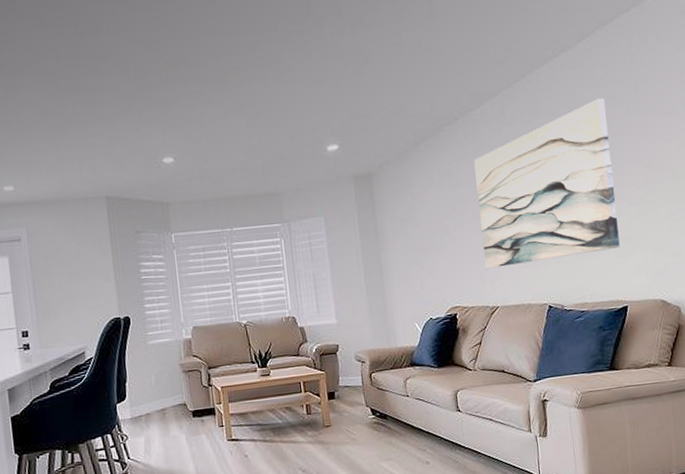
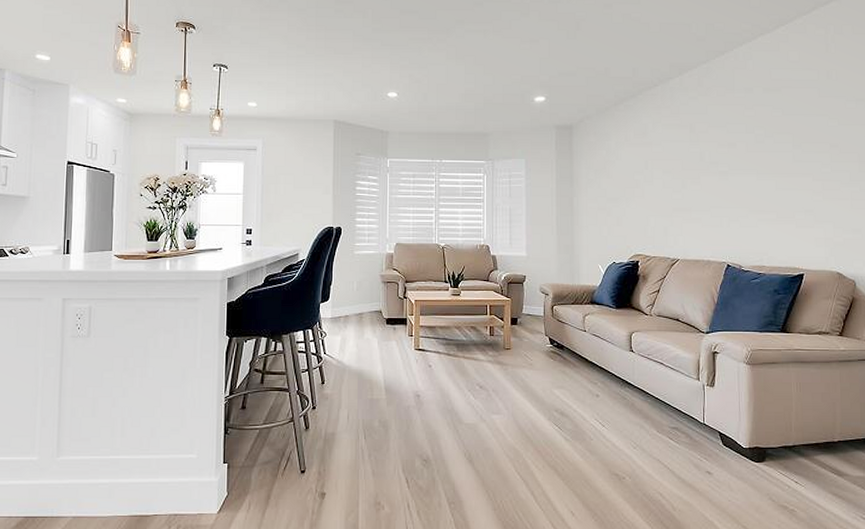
wall art: present [474,98,620,269] -> none [668,80,801,223]

